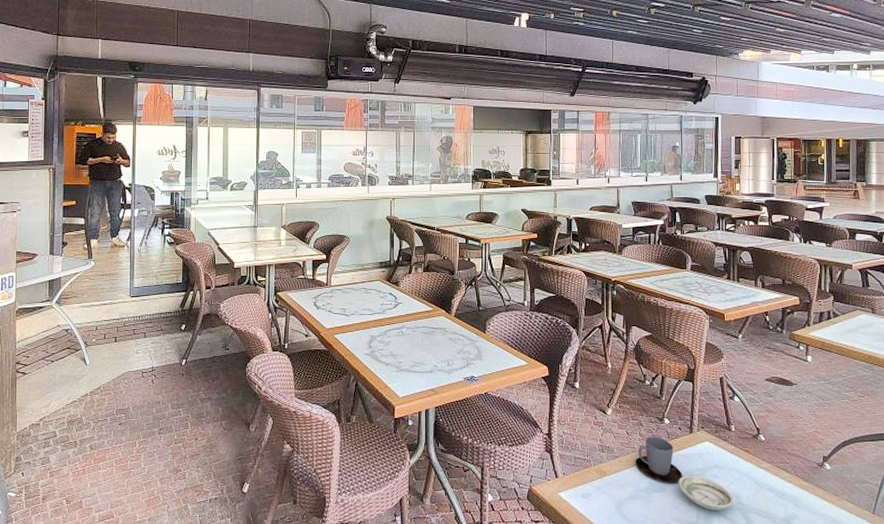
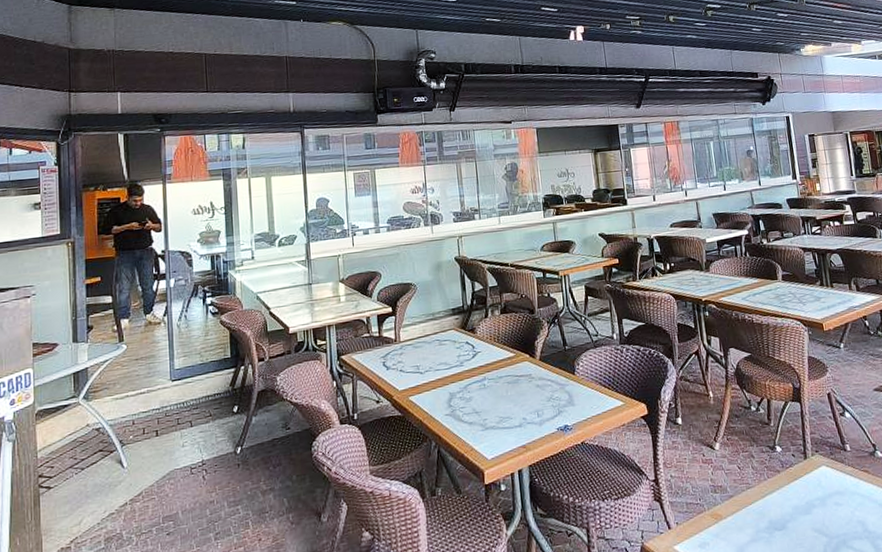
cup: present [635,437,682,483] -> none [751,468,803,519]
saucer: present [678,475,734,510] -> none [799,505,861,543]

